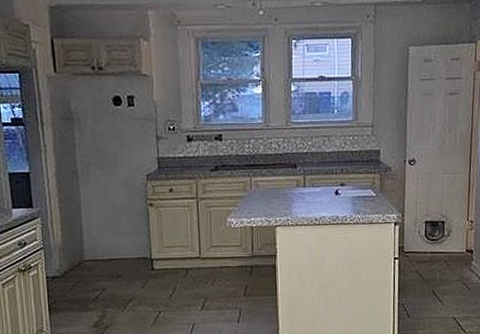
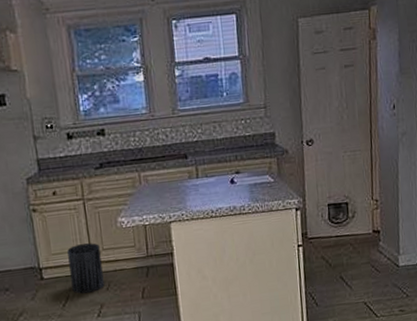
trash can: none [178,239,210,286] -> present [67,243,104,294]

